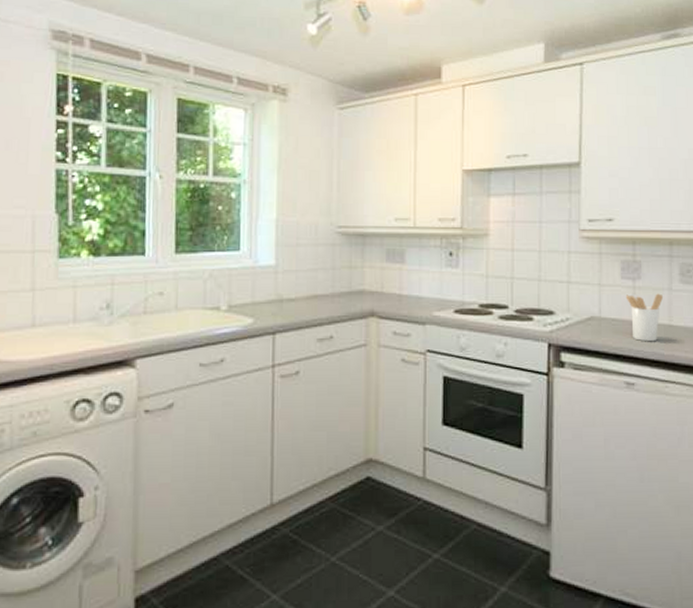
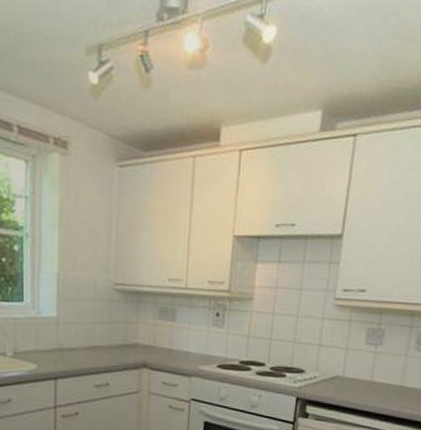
utensil holder: present [625,293,663,342] -> none [367,358,399,400]

